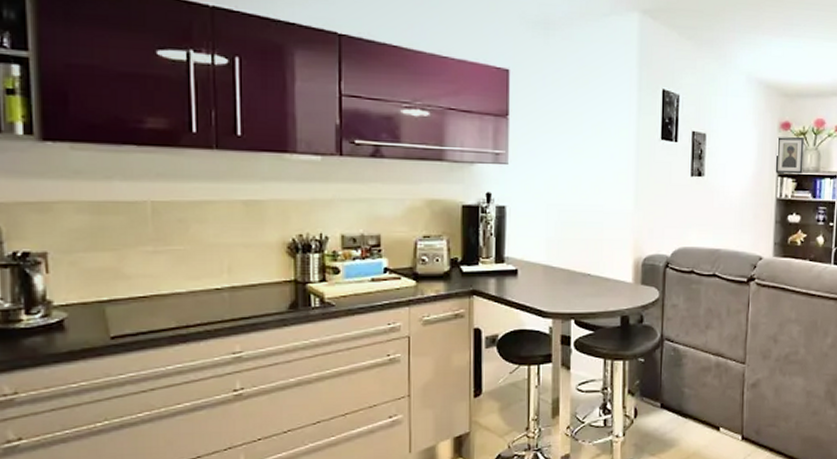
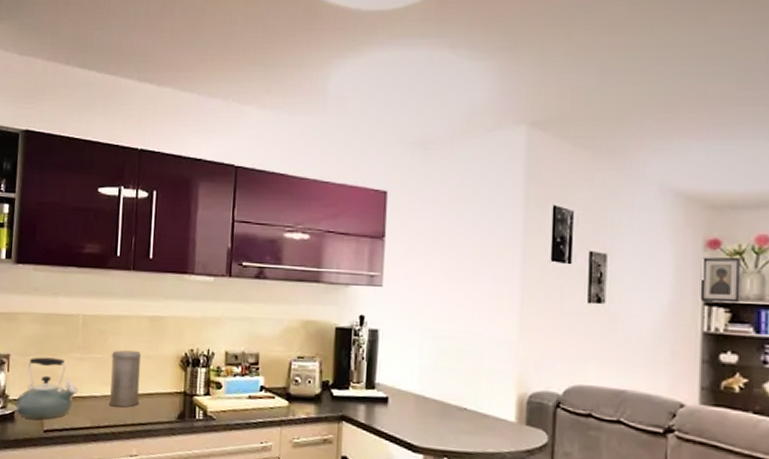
kettle: none [64,253,155,327] -> present [15,357,79,420]
canister: none [196,238,238,304] -> present [109,350,141,409]

